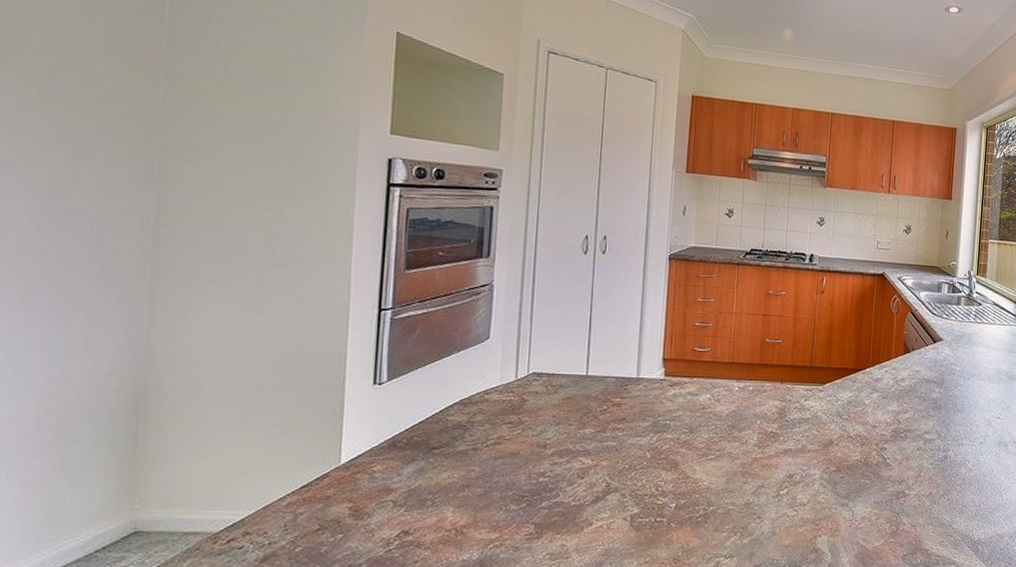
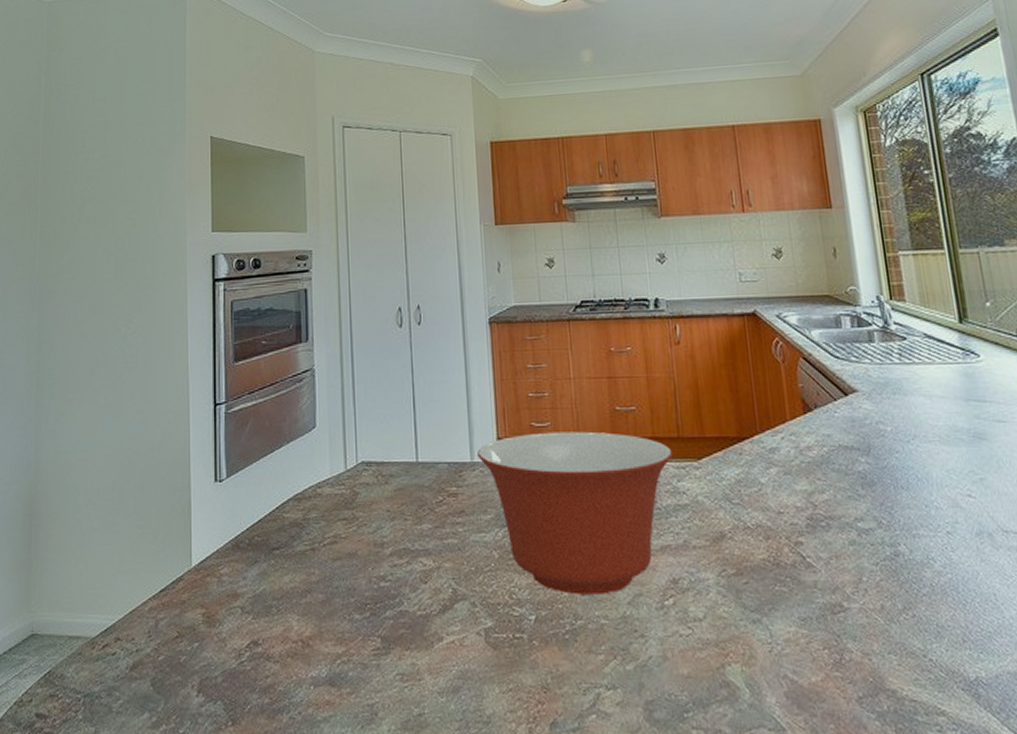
mixing bowl: none [643,356,804,487] -> present [477,431,673,595]

